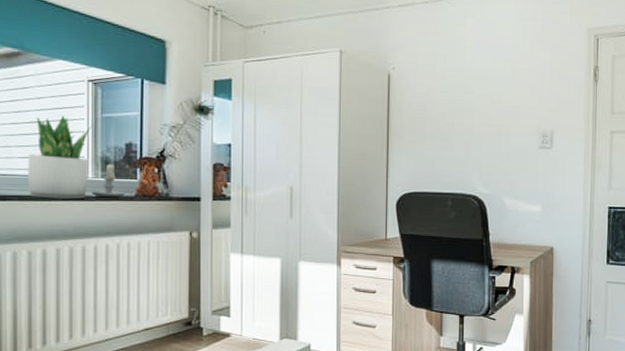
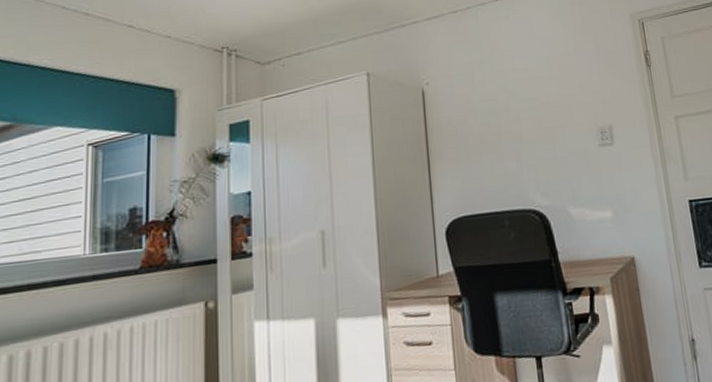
planter: present [28,116,93,200] -> none [13,188,92,288]
candle: present [91,164,125,198] -> none [88,234,128,277]

